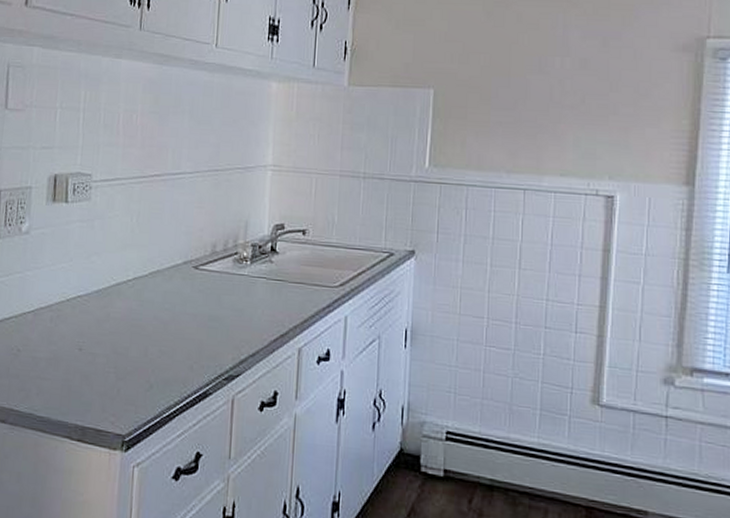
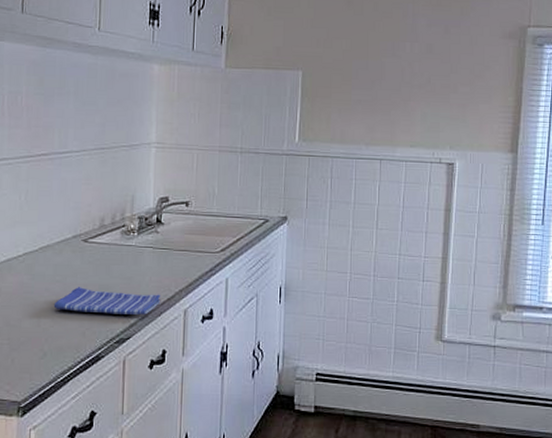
dish towel: none [161,316,274,351] -> present [53,287,161,315]

